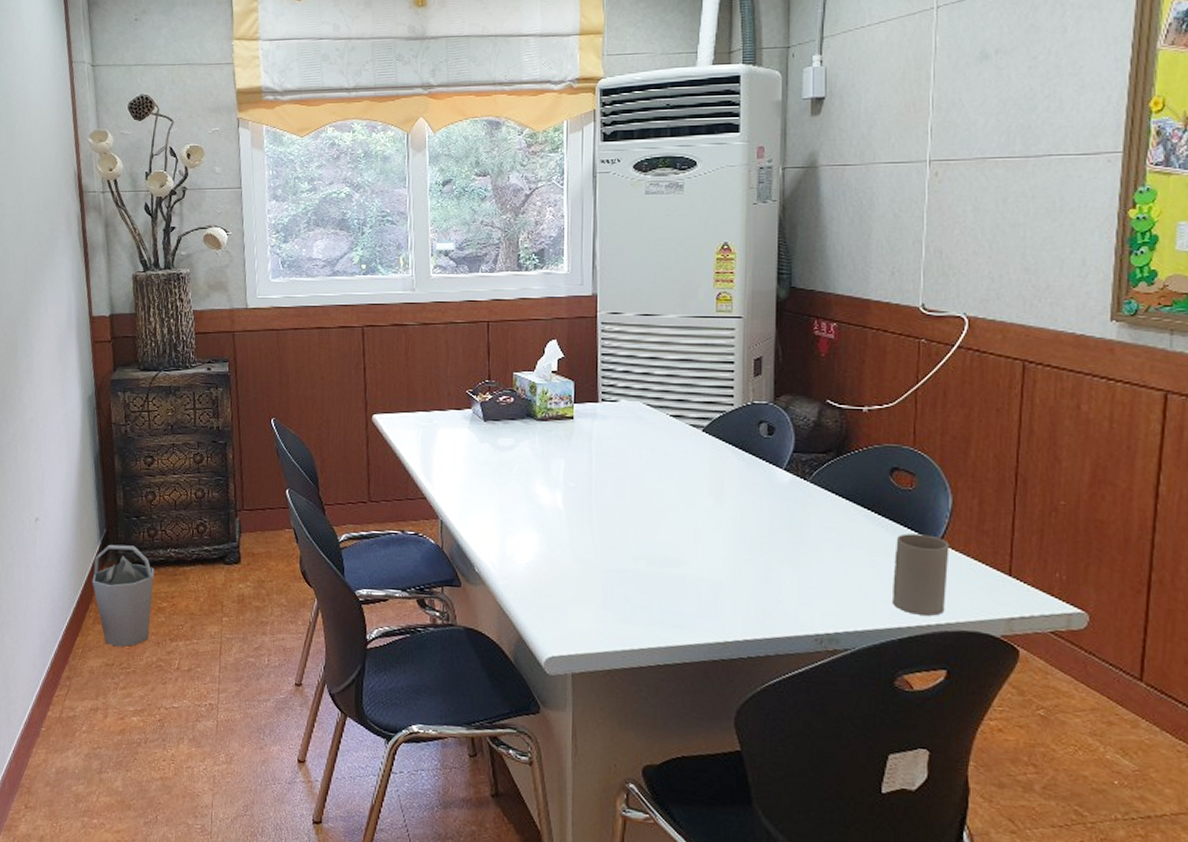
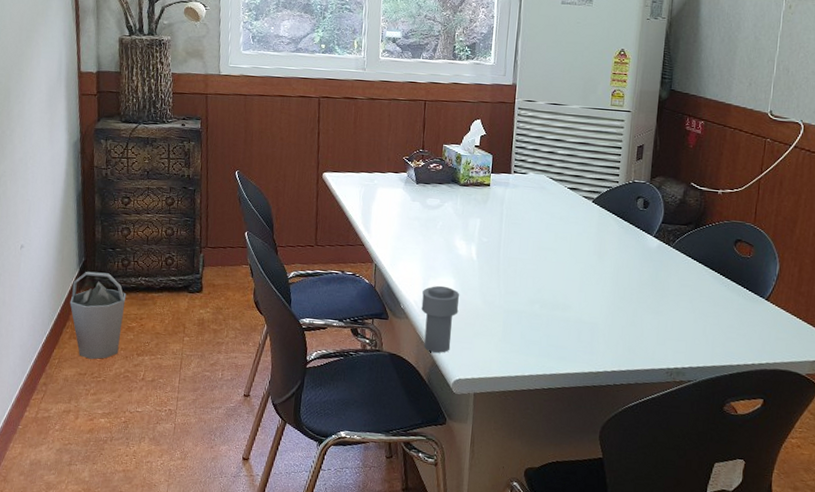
cup: none [500,542,546,625] -> present [421,285,460,353]
cup: present [893,533,950,616] -> none [728,292,774,357]

